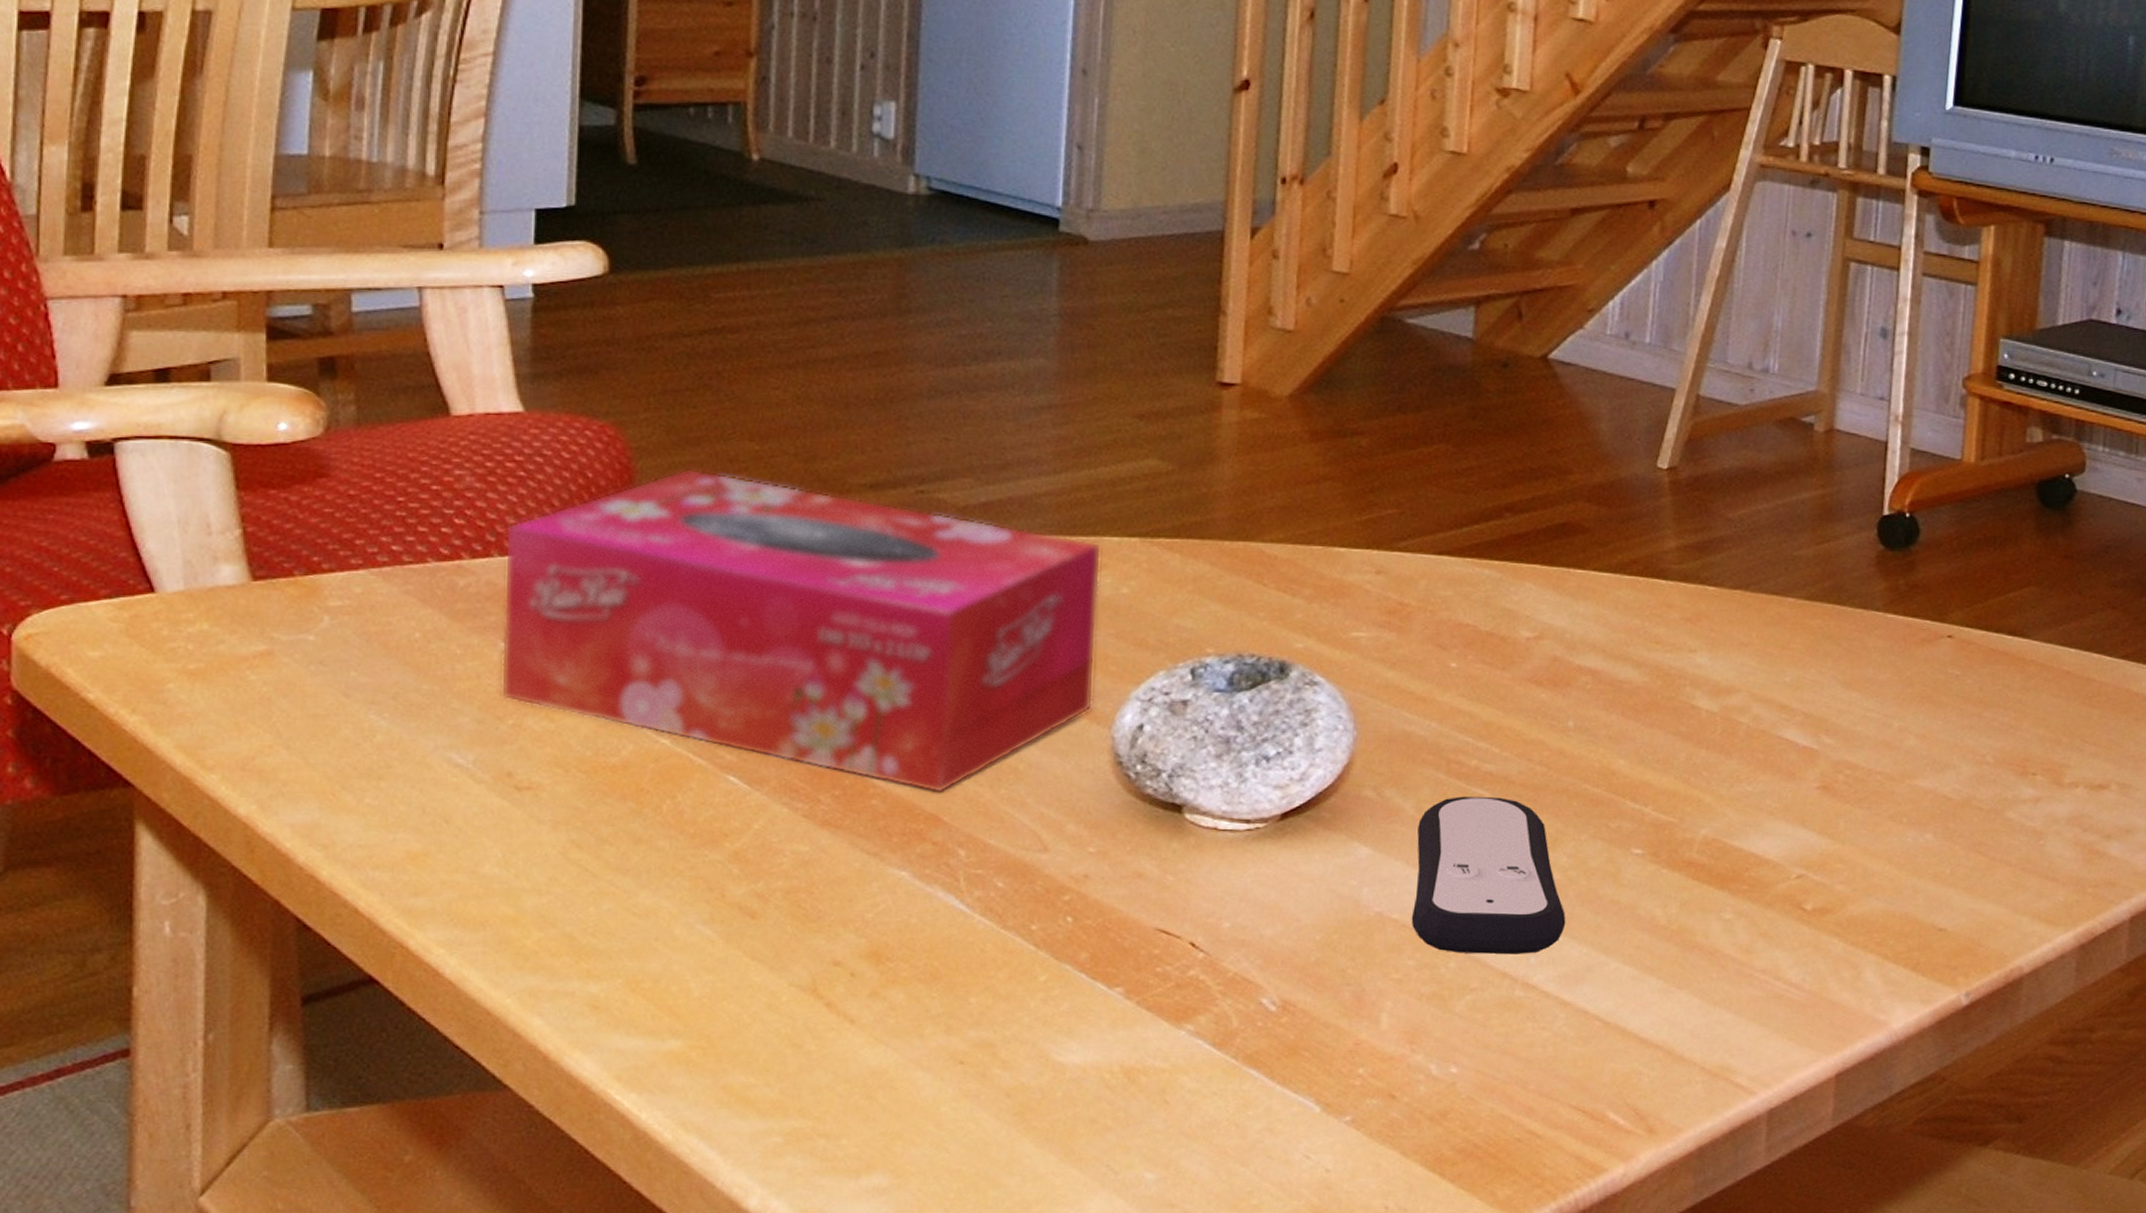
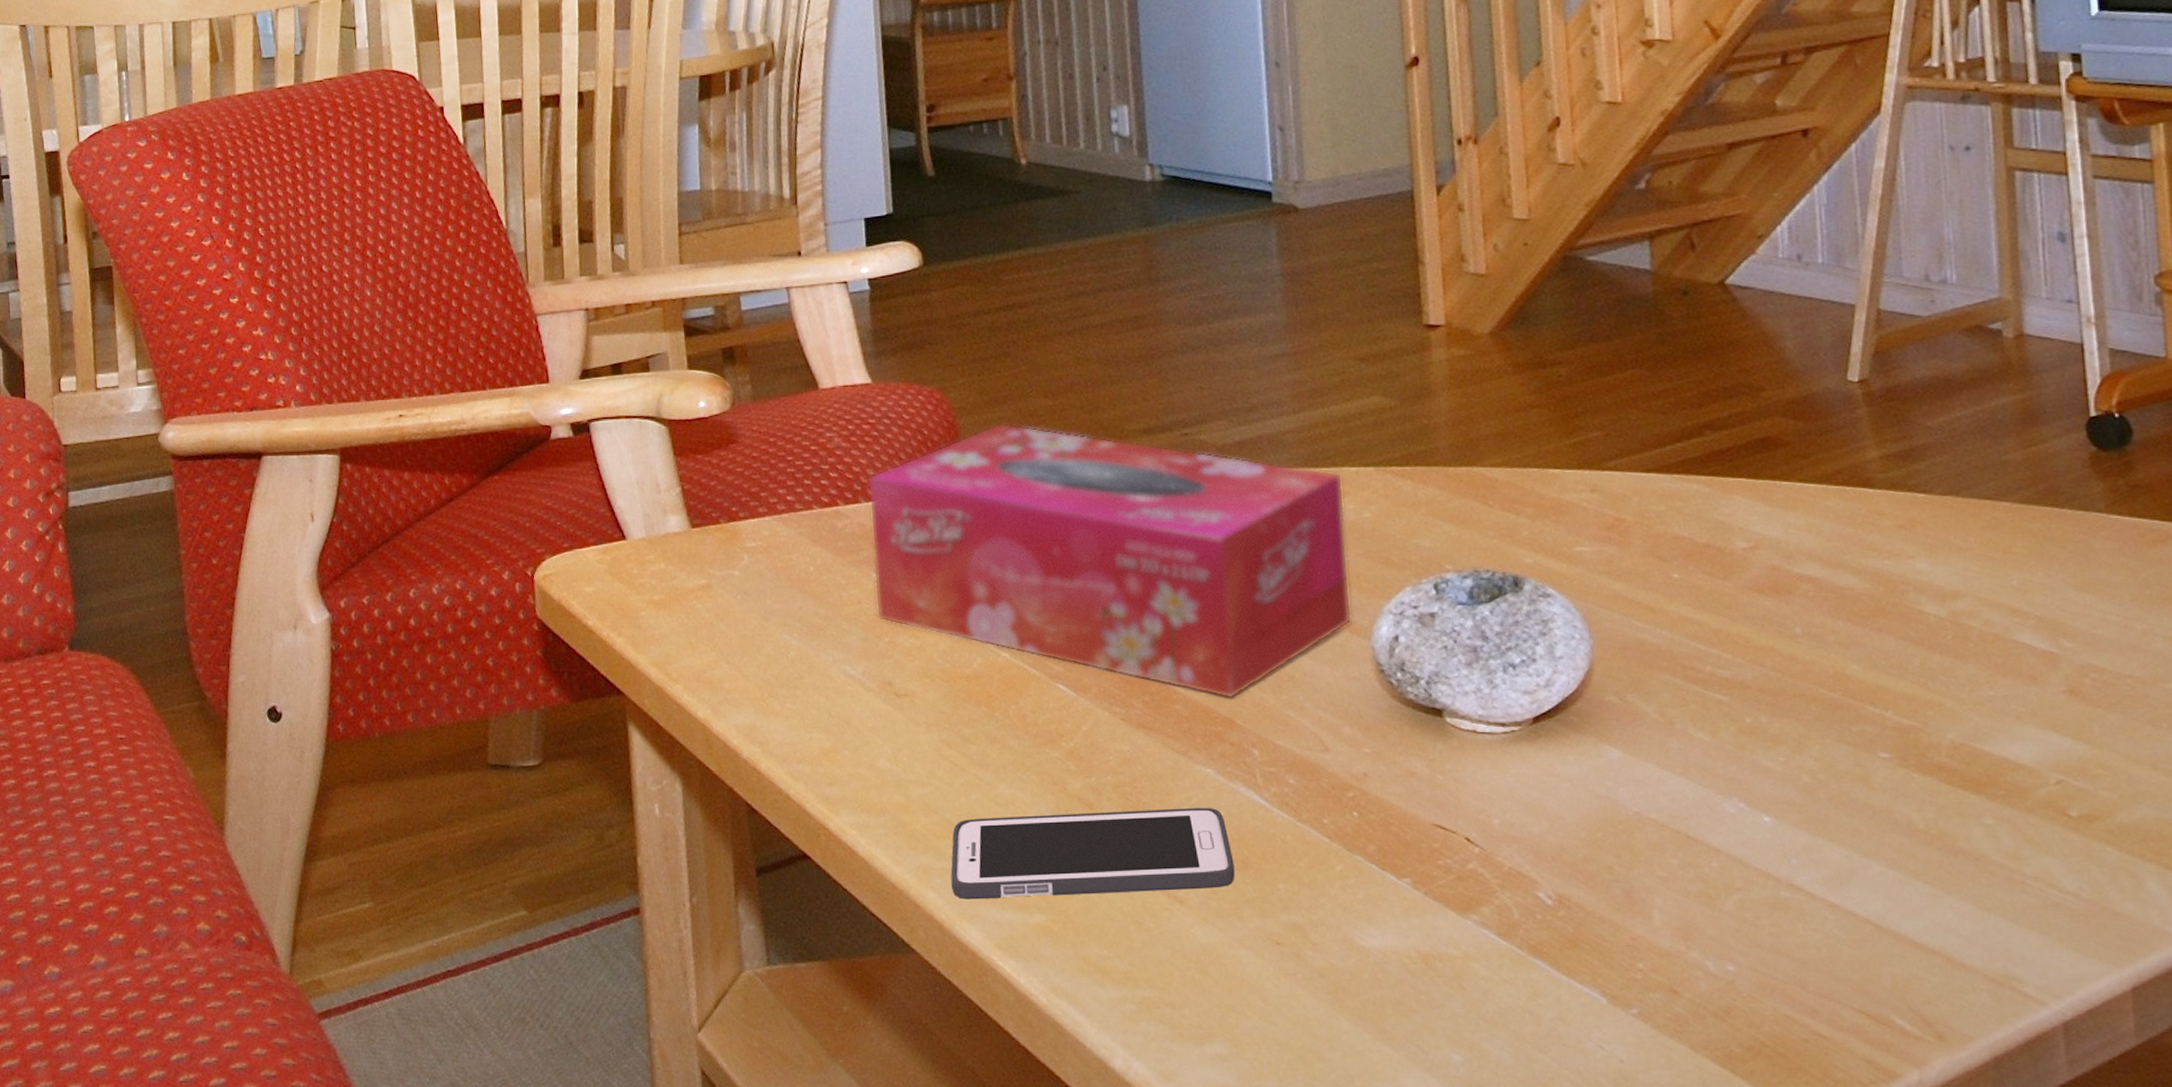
cell phone: none [565,914,921,1026] -> present [950,807,1235,900]
remote control: present [1411,796,1566,955] -> none [1663,701,1822,856]

